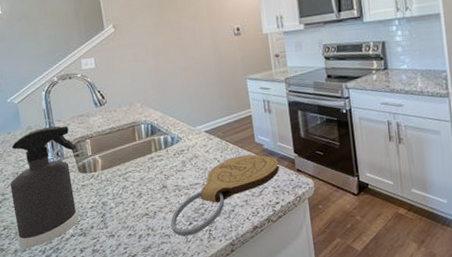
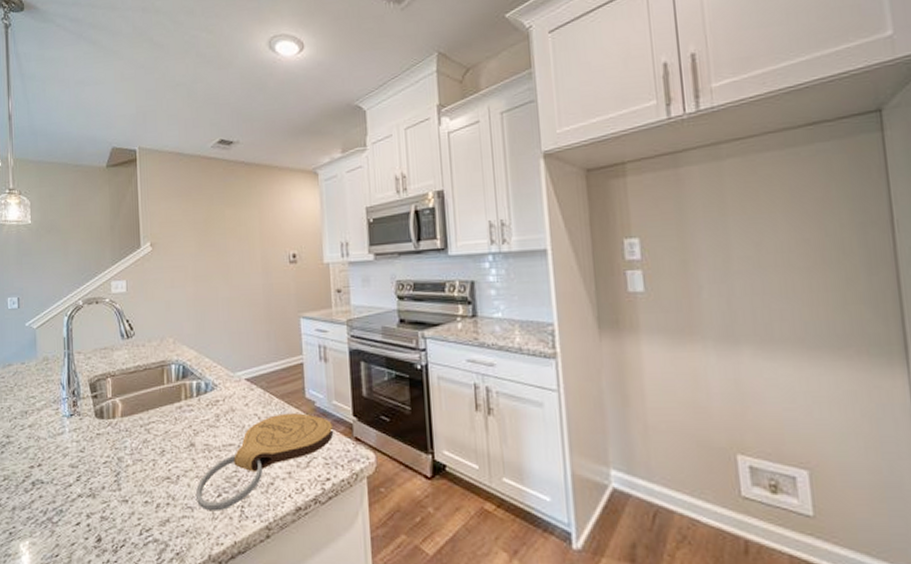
spray bottle: present [10,125,79,248] -> none [16,359,96,506]

